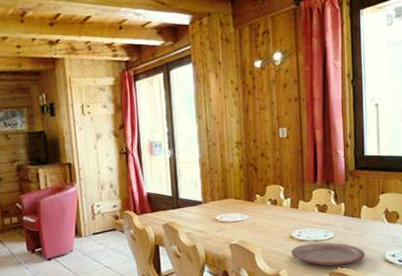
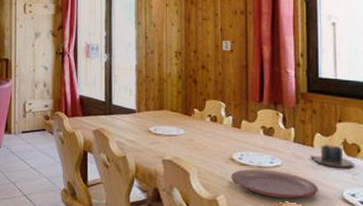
napkin holder: none [358,214,394,234] -> present [310,145,354,168]

